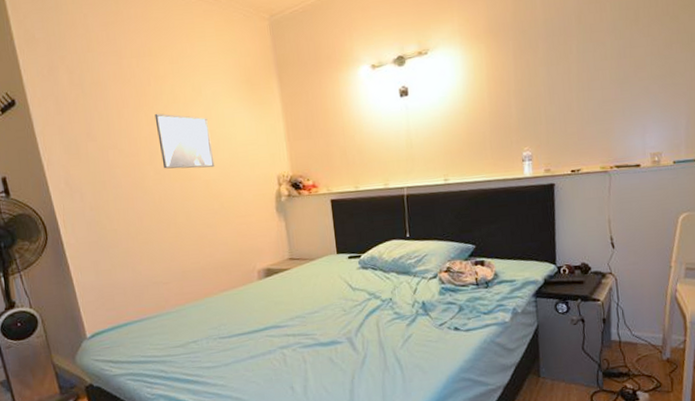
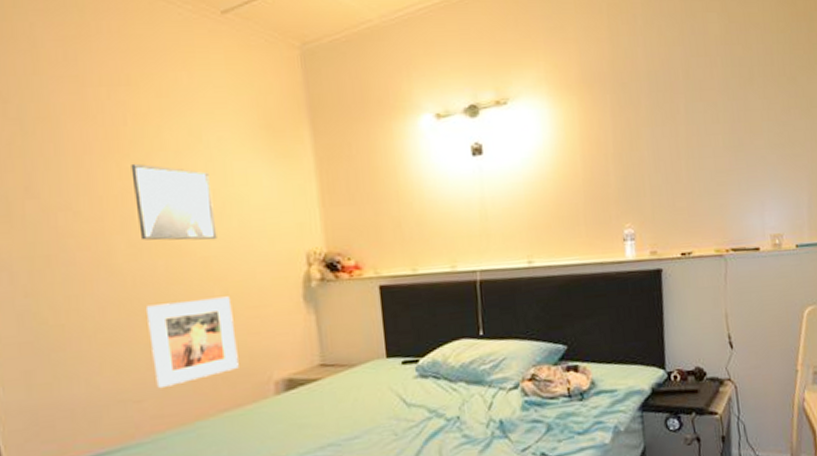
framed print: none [168,208,233,275] -> present [145,296,239,389]

